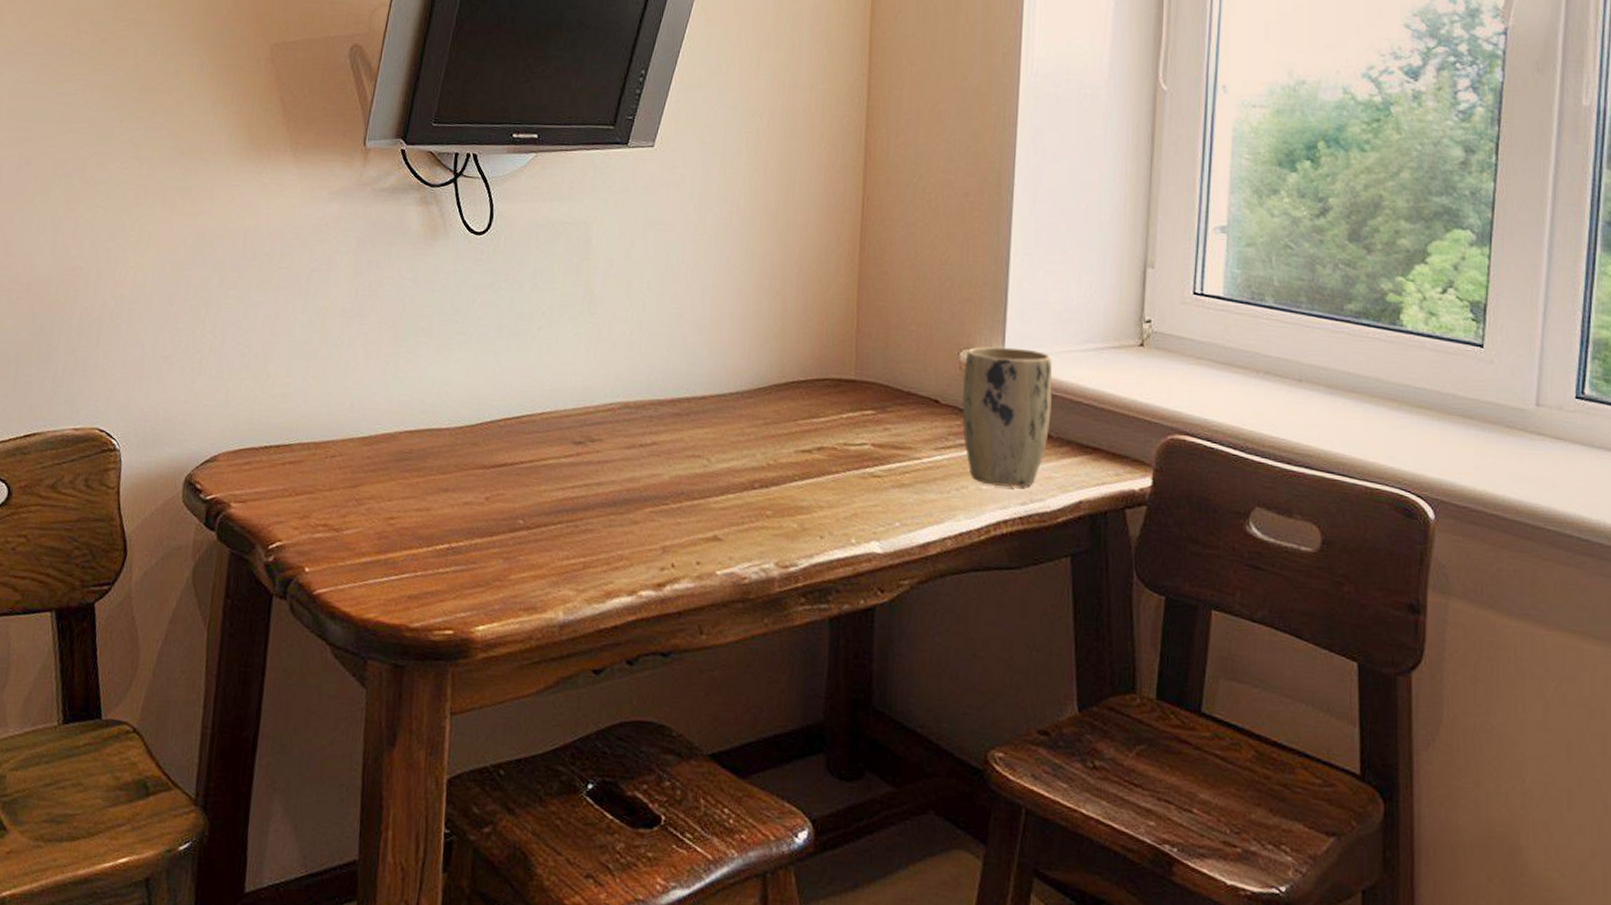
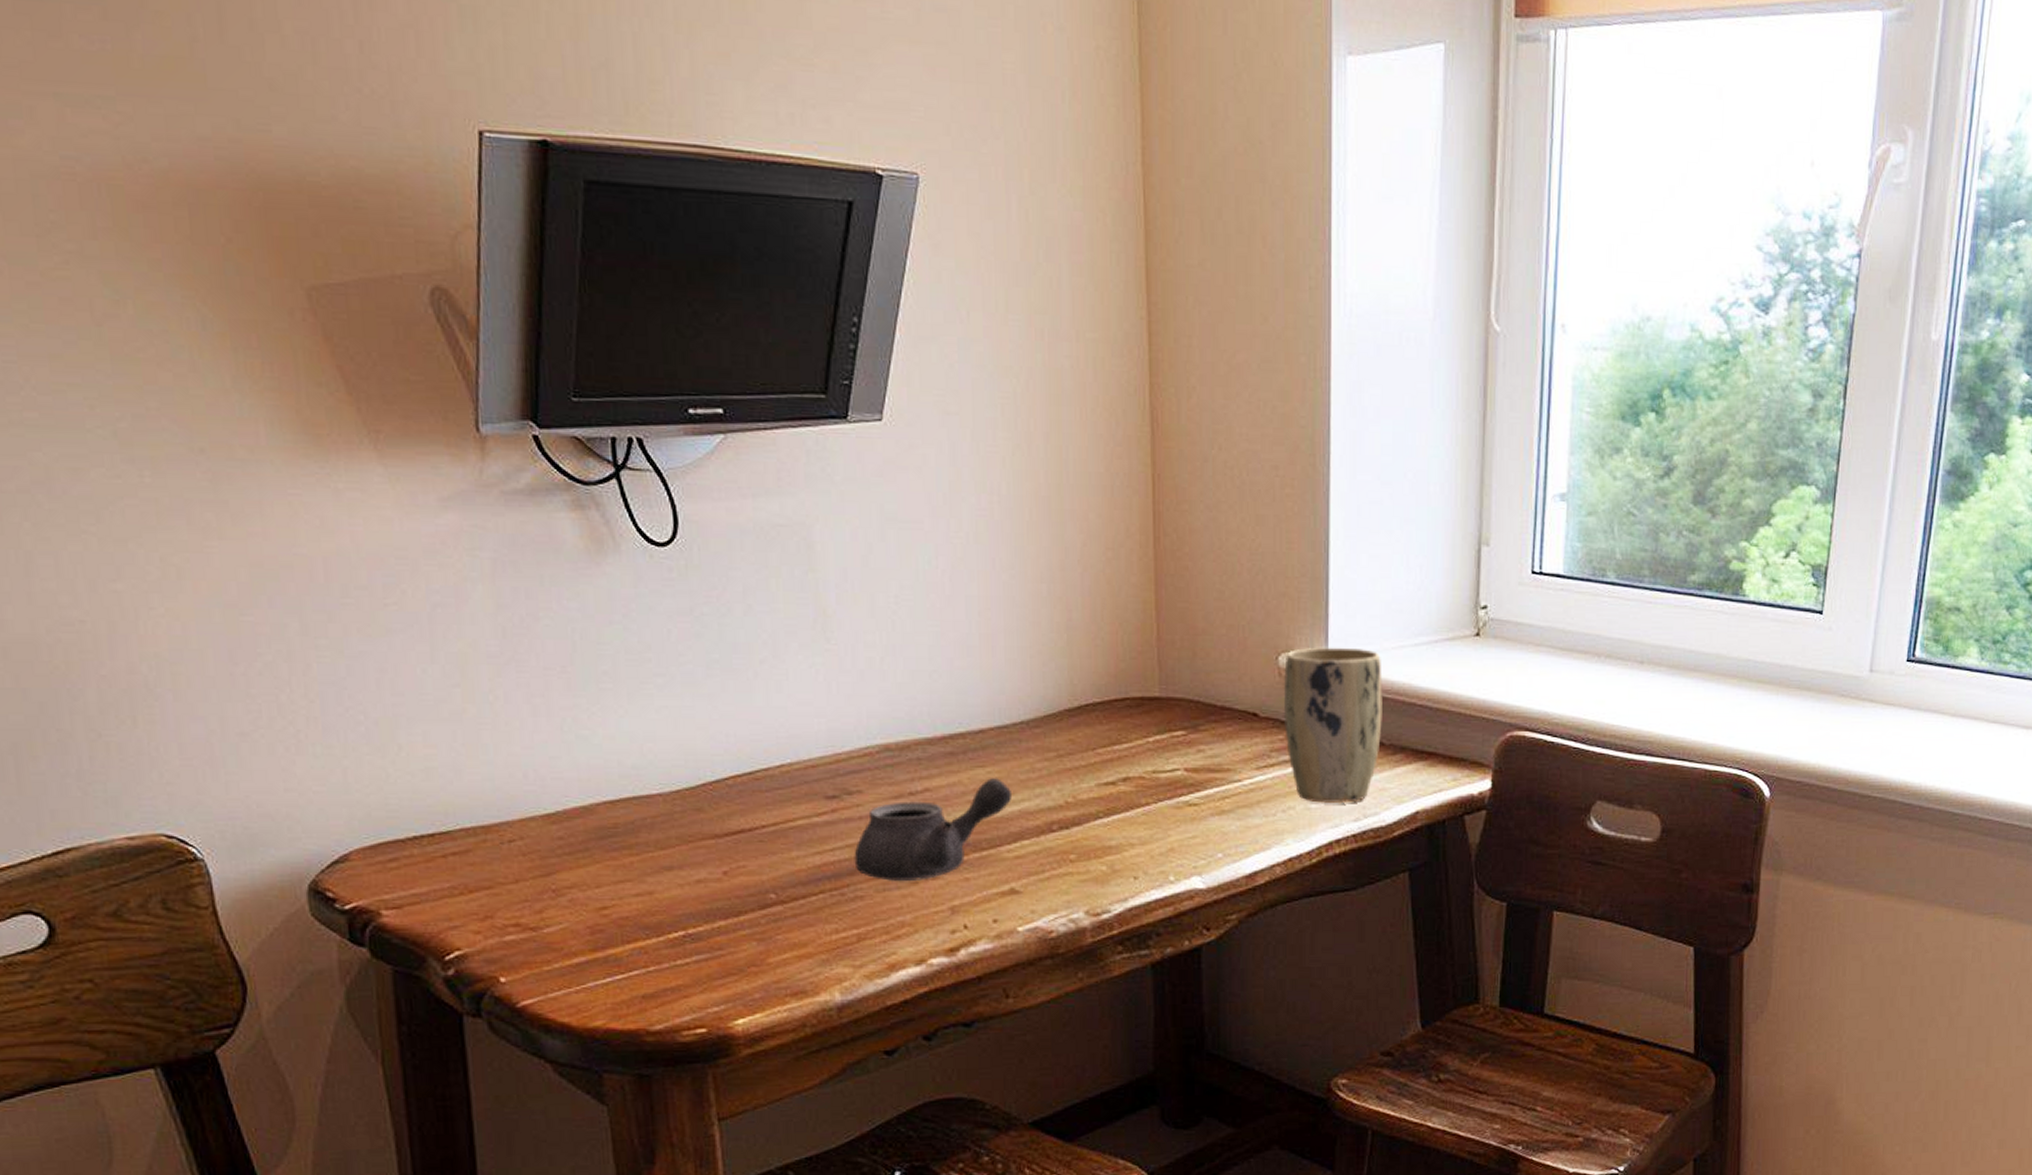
teapot: none [589,437,724,521] -> present [854,777,1013,882]

